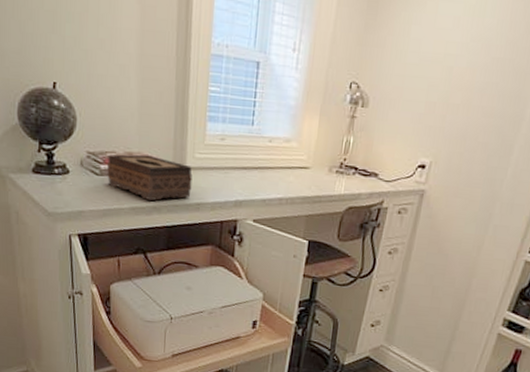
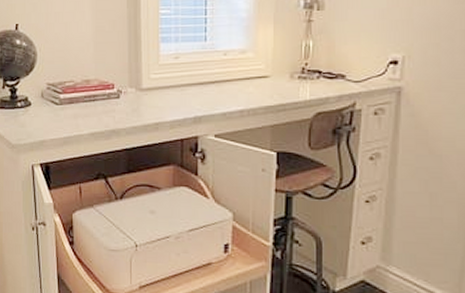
tissue box: present [107,154,193,201] -> none [66,81,149,125]

